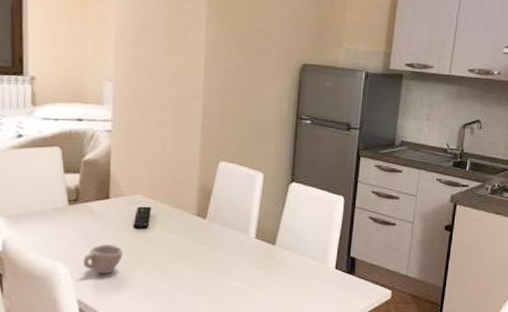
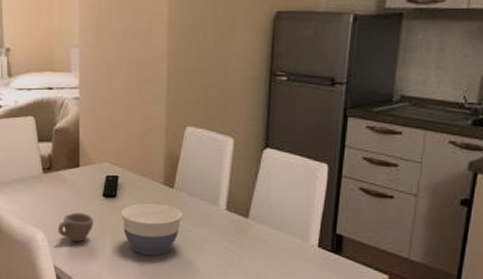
bowl: none [153,233,214,284] -> present [122,203,183,256]

